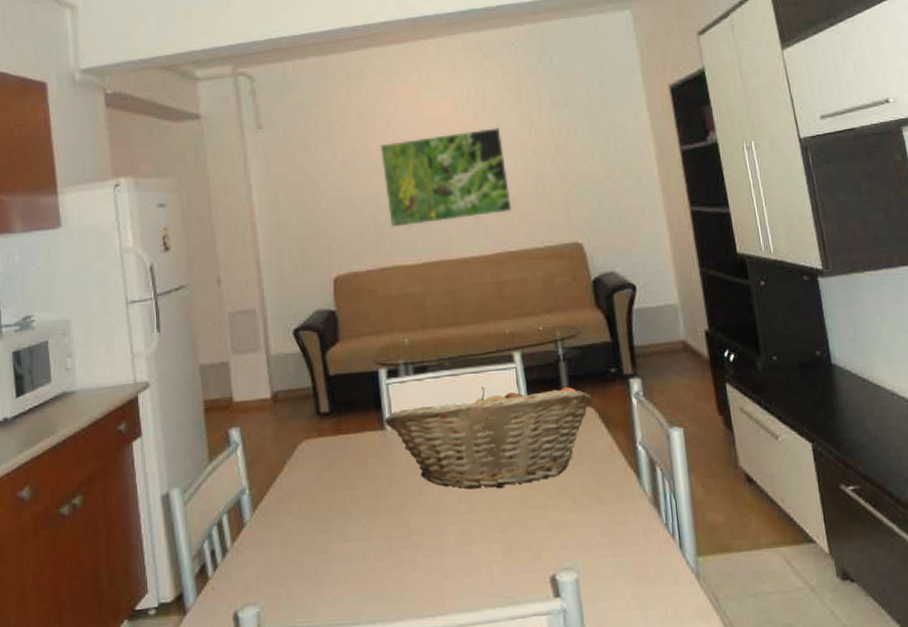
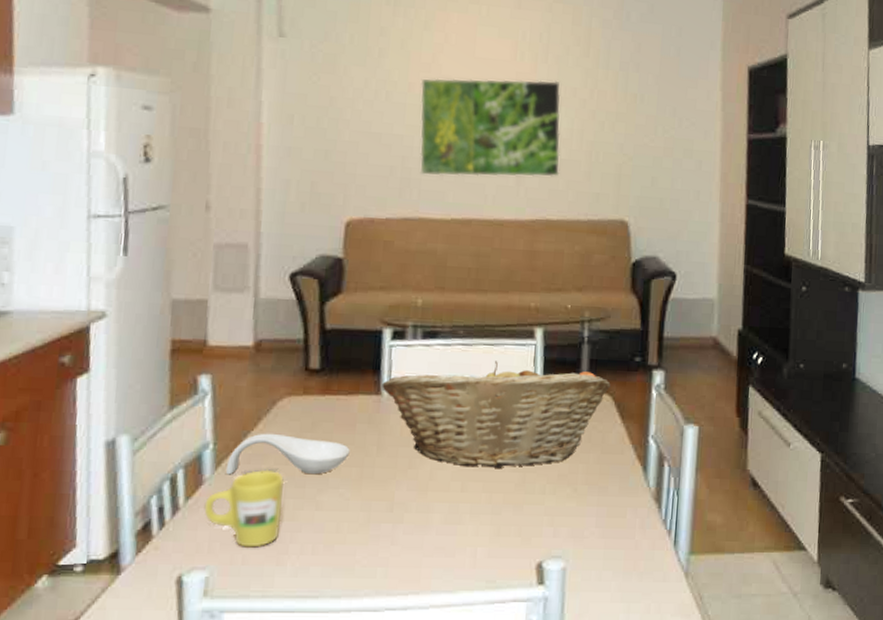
mug: none [248,508,315,582] -> present [204,469,285,548]
spoon rest: none [263,474,366,516] -> present [226,433,350,475]

